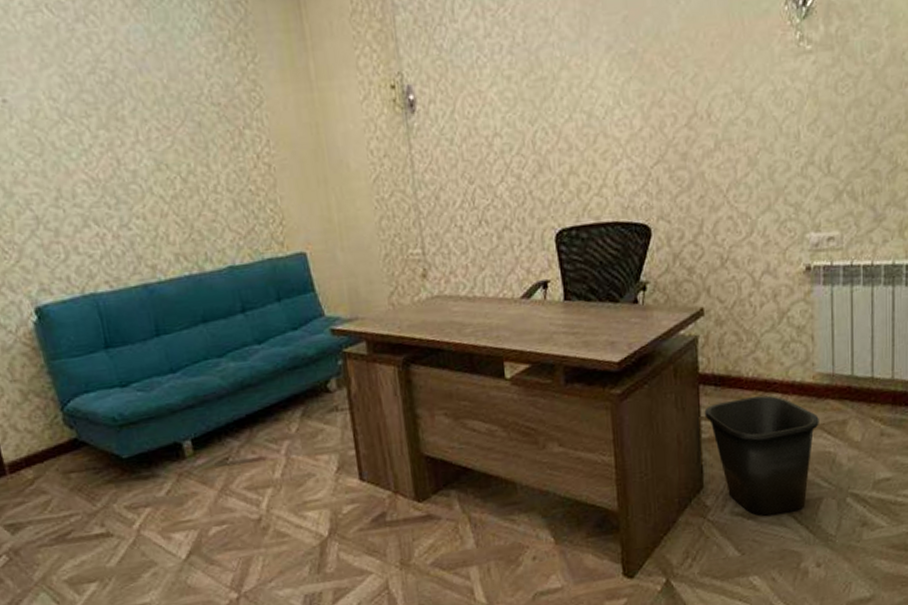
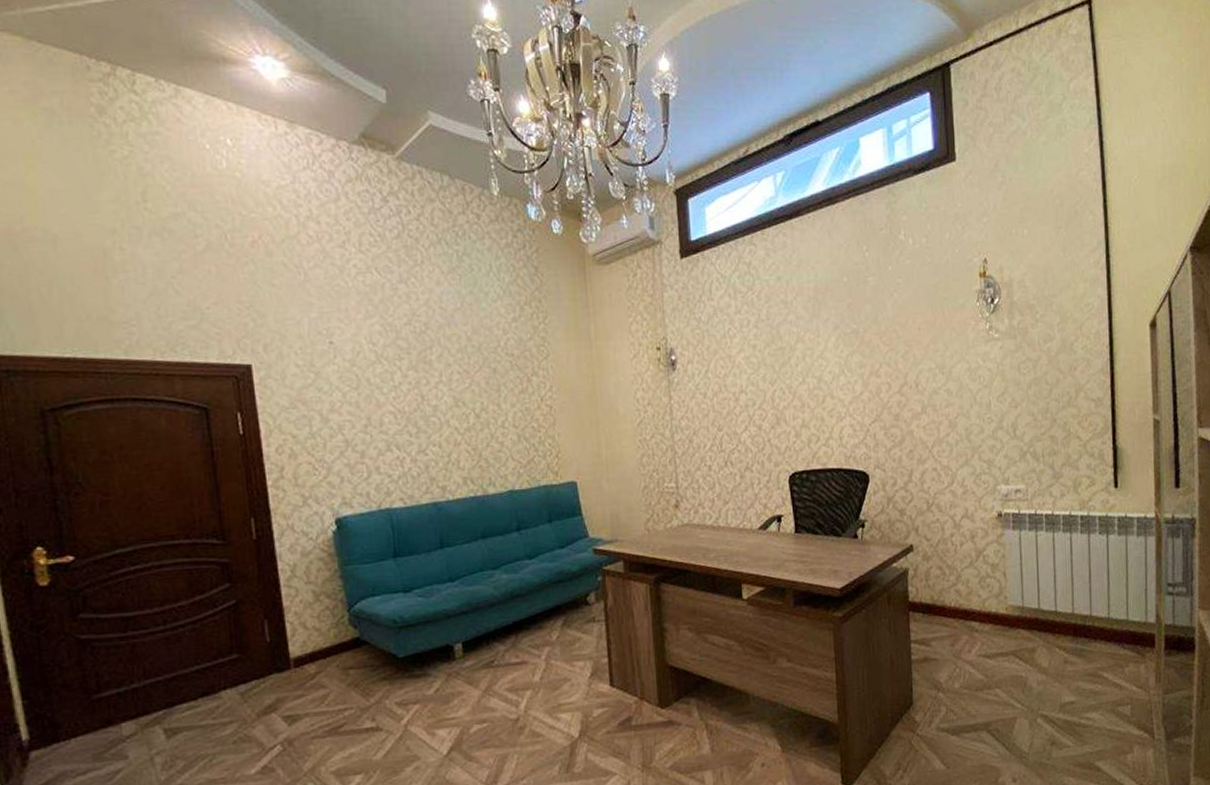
waste bin: present [704,395,819,516] -> none [914,623,1012,733]

